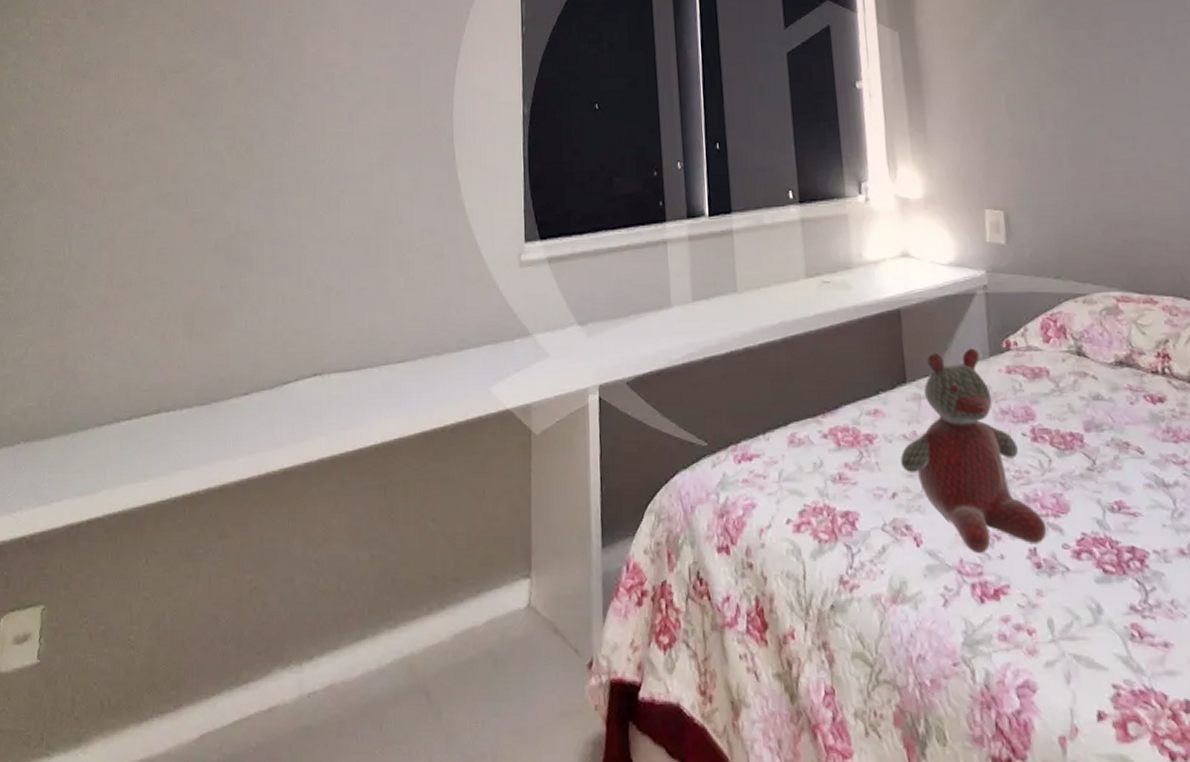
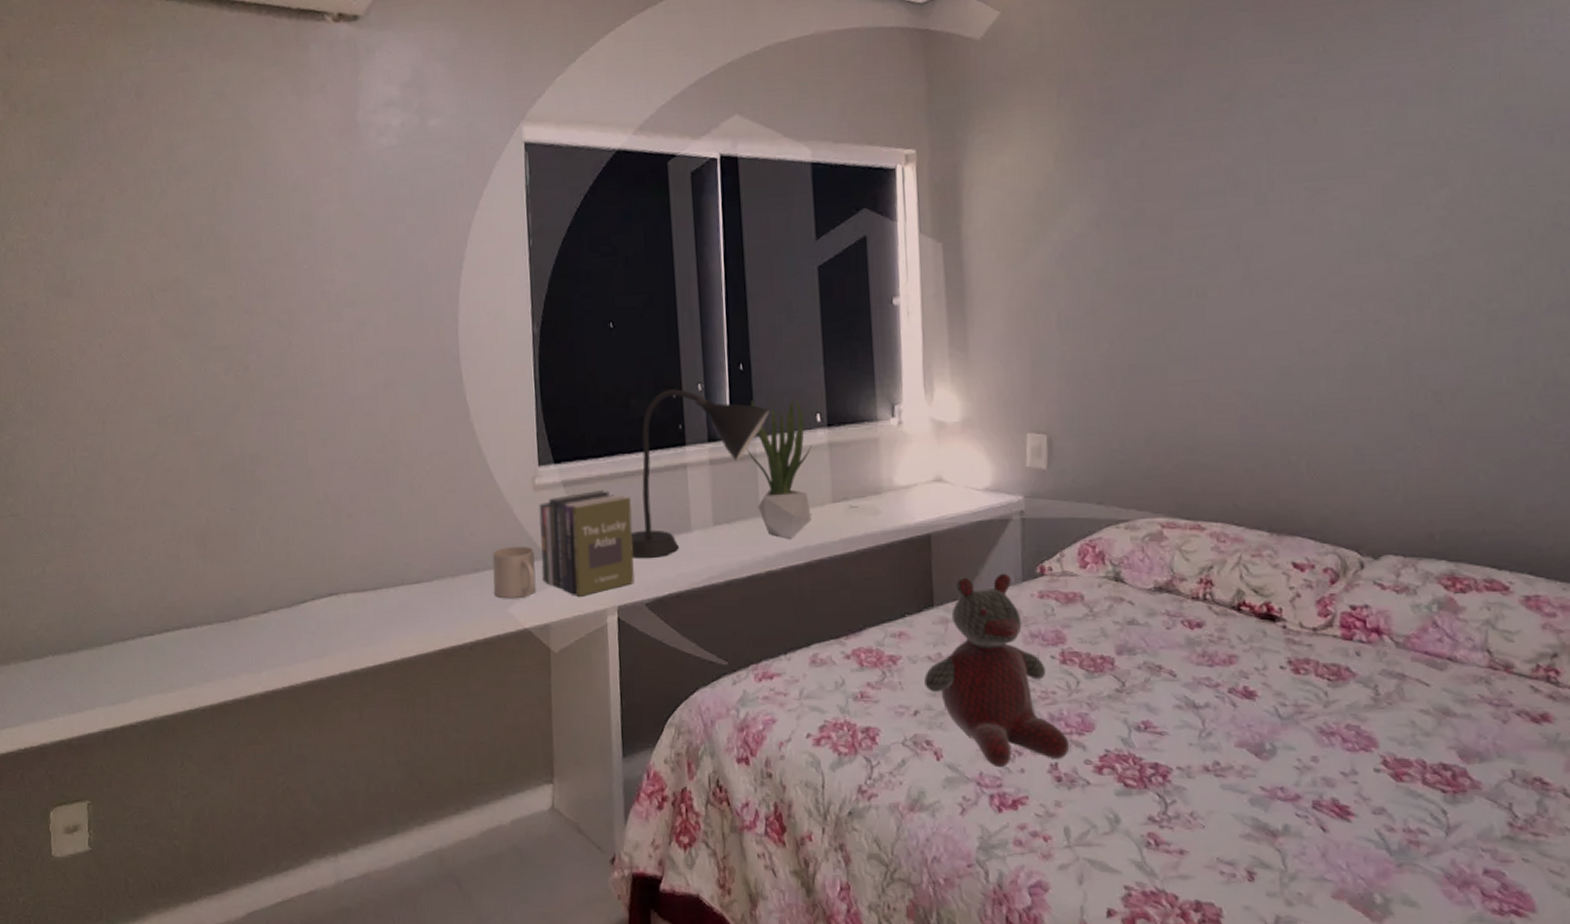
mug: none [477,323,519,378] -> present [492,546,536,599]
books: none [523,265,617,375] -> present [539,489,636,597]
desk lamp: none [613,167,745,335] -> present [631,389,770,558]
potted plant: none [723,176,786,316] -> present [746,398,812,540]

